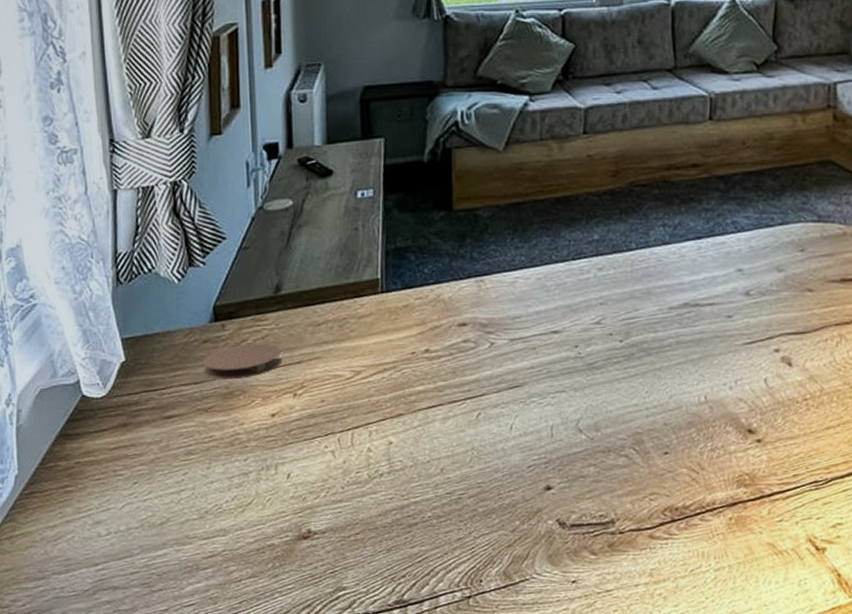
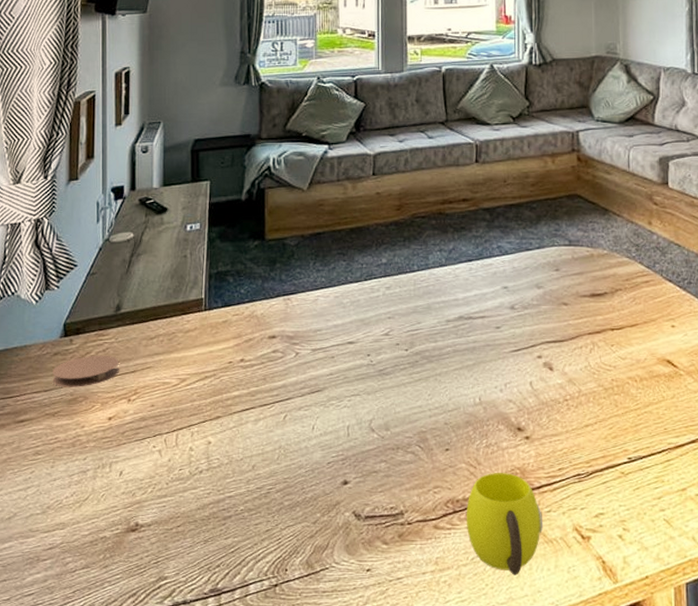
cup: none [686,479,772,588] -> present [467,473,543,575]

